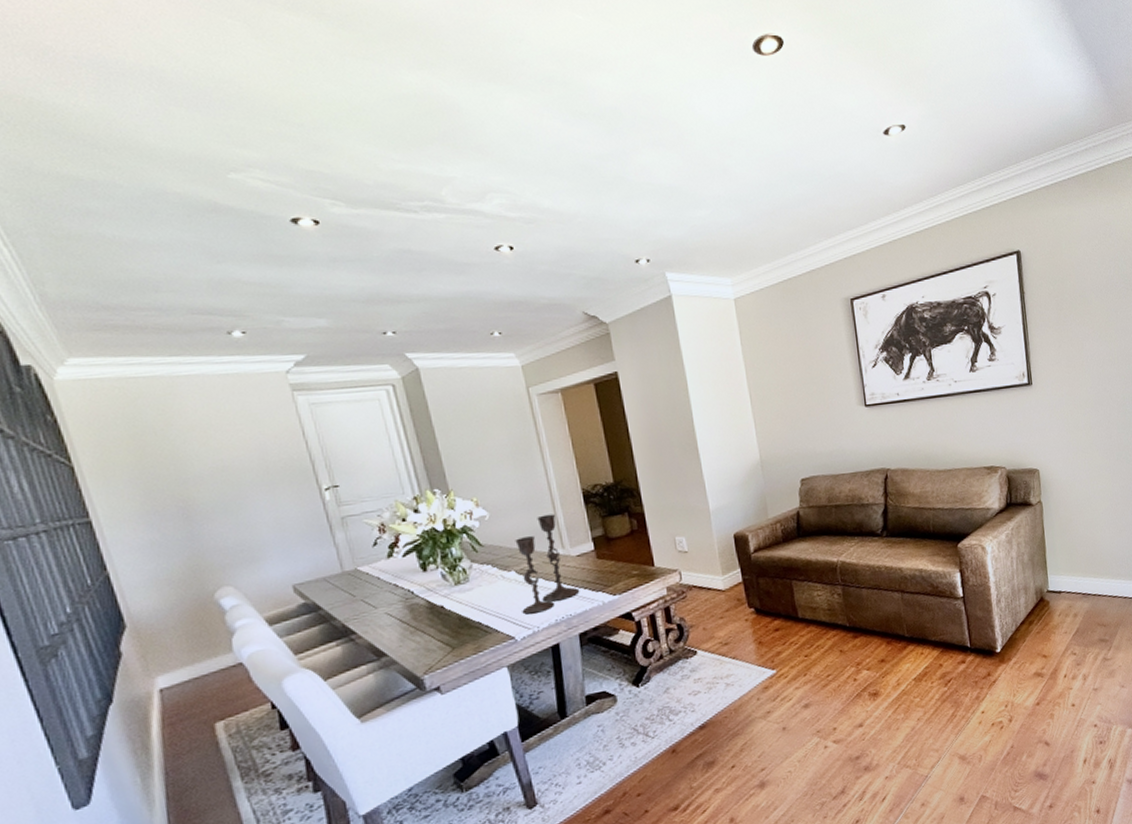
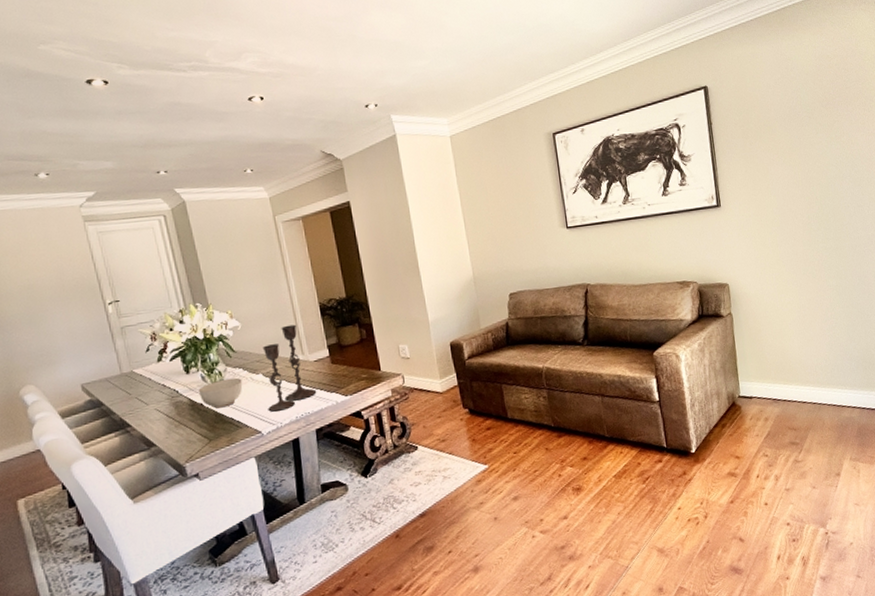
bowl: none [438,575,492,612] -> present [198,377,243,409]

